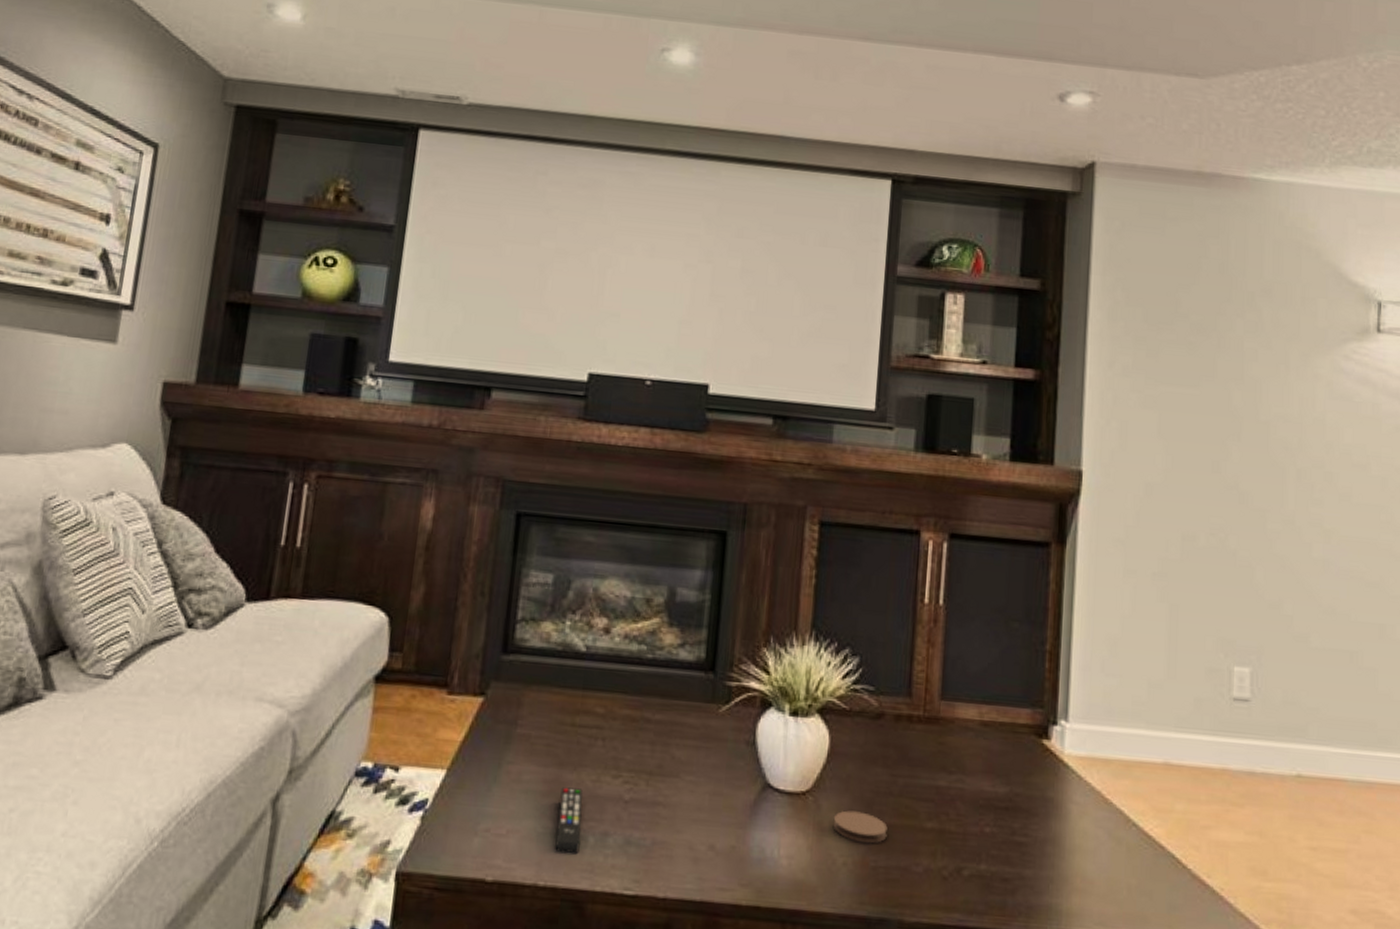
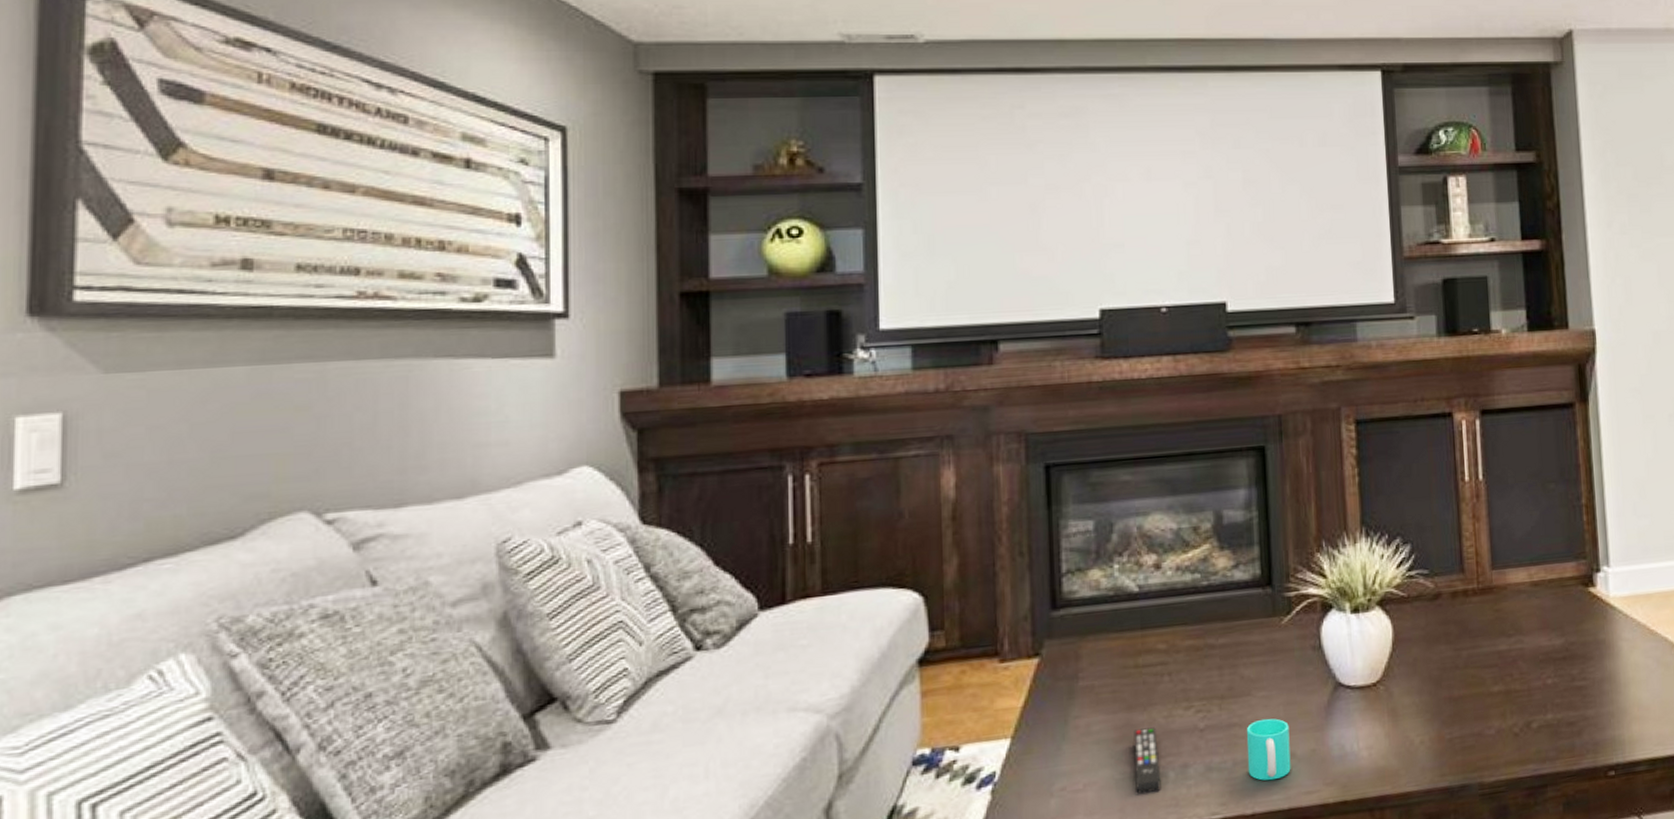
cup: none [665,803,712,869] -> present [1246,718,1291,781]
coaster: present [833,810,888,844] -> none [1406,690,1458,719]

